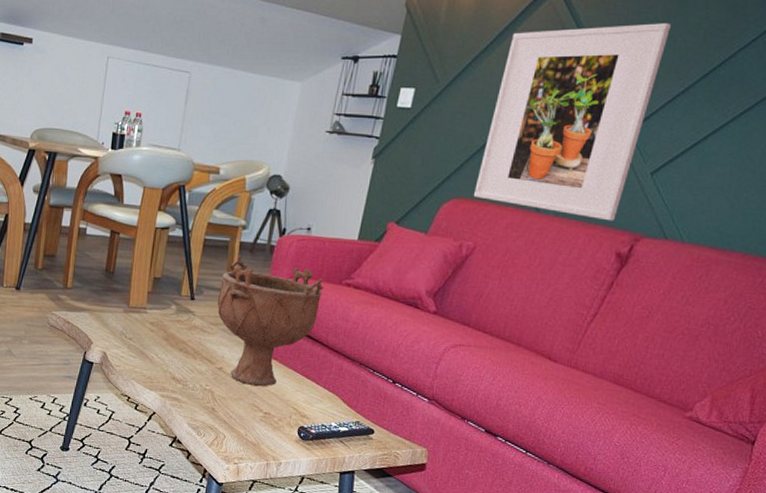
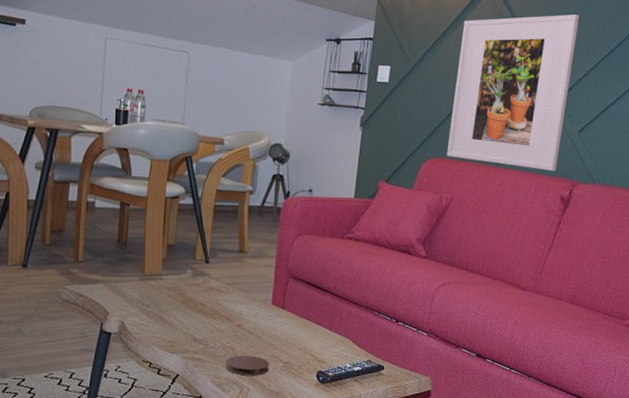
coaster: none [202,399,249,423] -> present [225,355,270,376]
decorative bowl: present [217,255,324,387] -> none [231,218,328,339]

